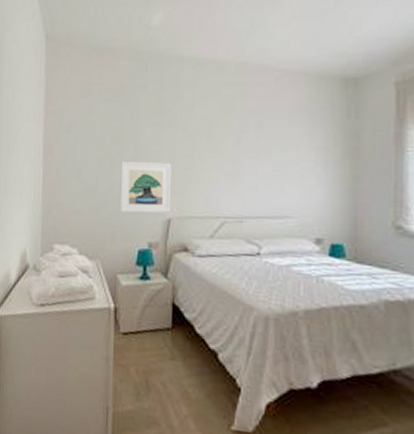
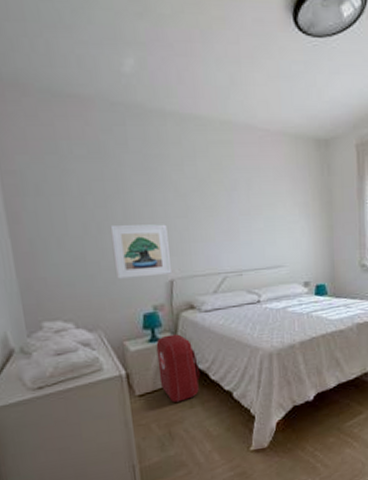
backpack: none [144,275,186,350] -> present [156,334,201,403]

